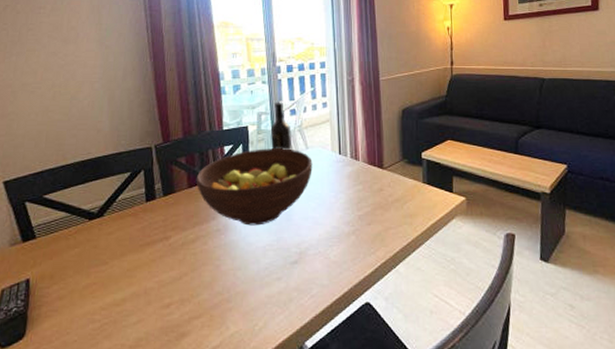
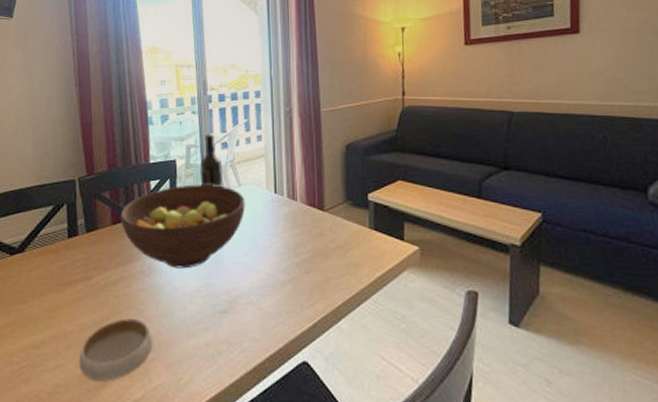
bowl: none [159,273,229,334] -> present [79,318,152,383]

